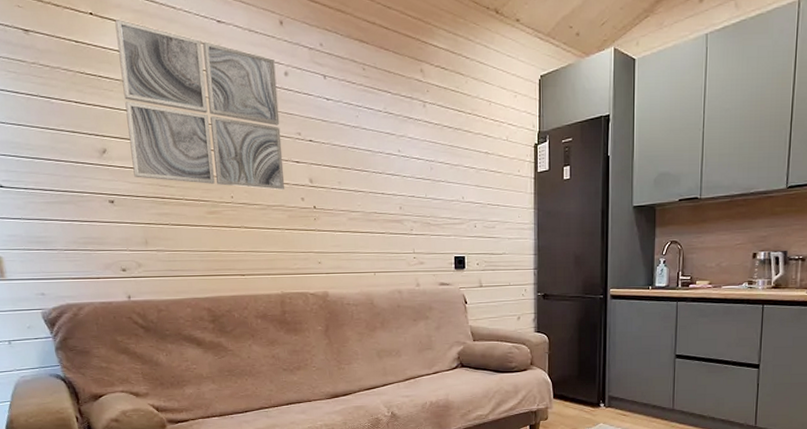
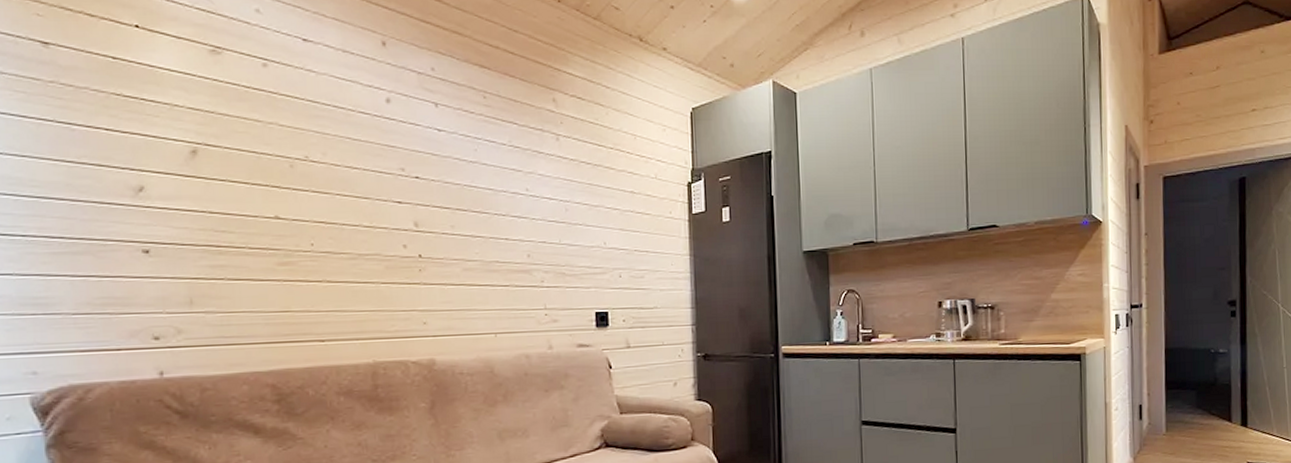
wall art: present [115,18,285,191] -> none [168,33,383,237]

